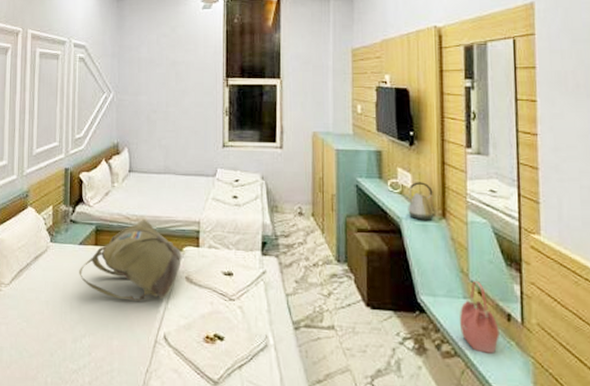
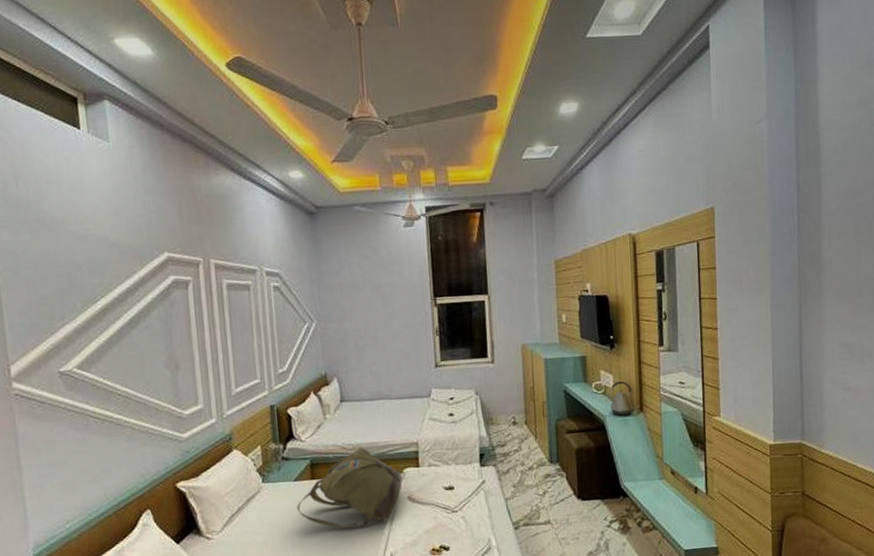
handbag: present [459,281,499,354] -> none [656,463,689,523]

